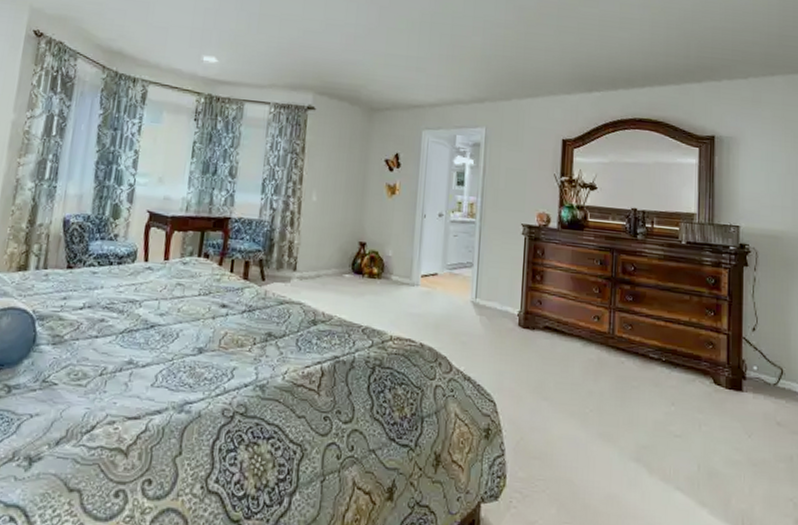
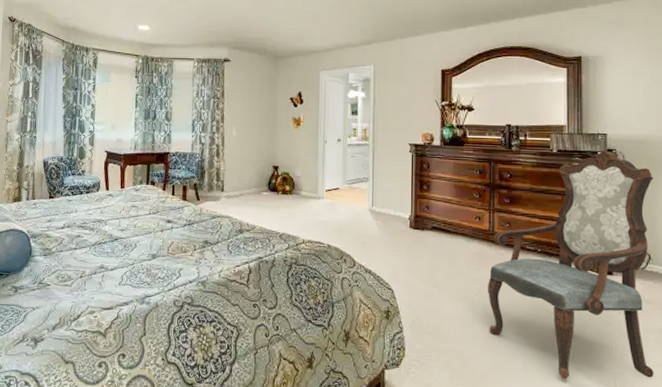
armchair: none [604,245,787,517] -> present [488,150,654,380]

